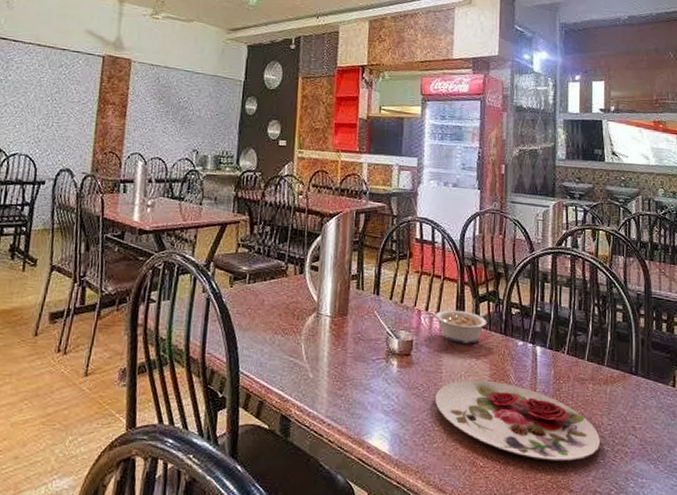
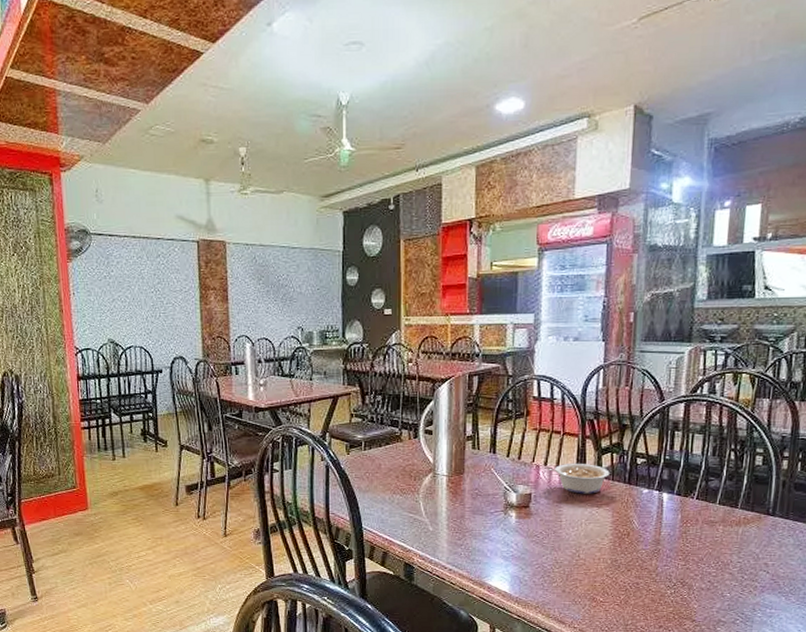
plate: present [435,379,601,461] -> none [555,526,729,596]

